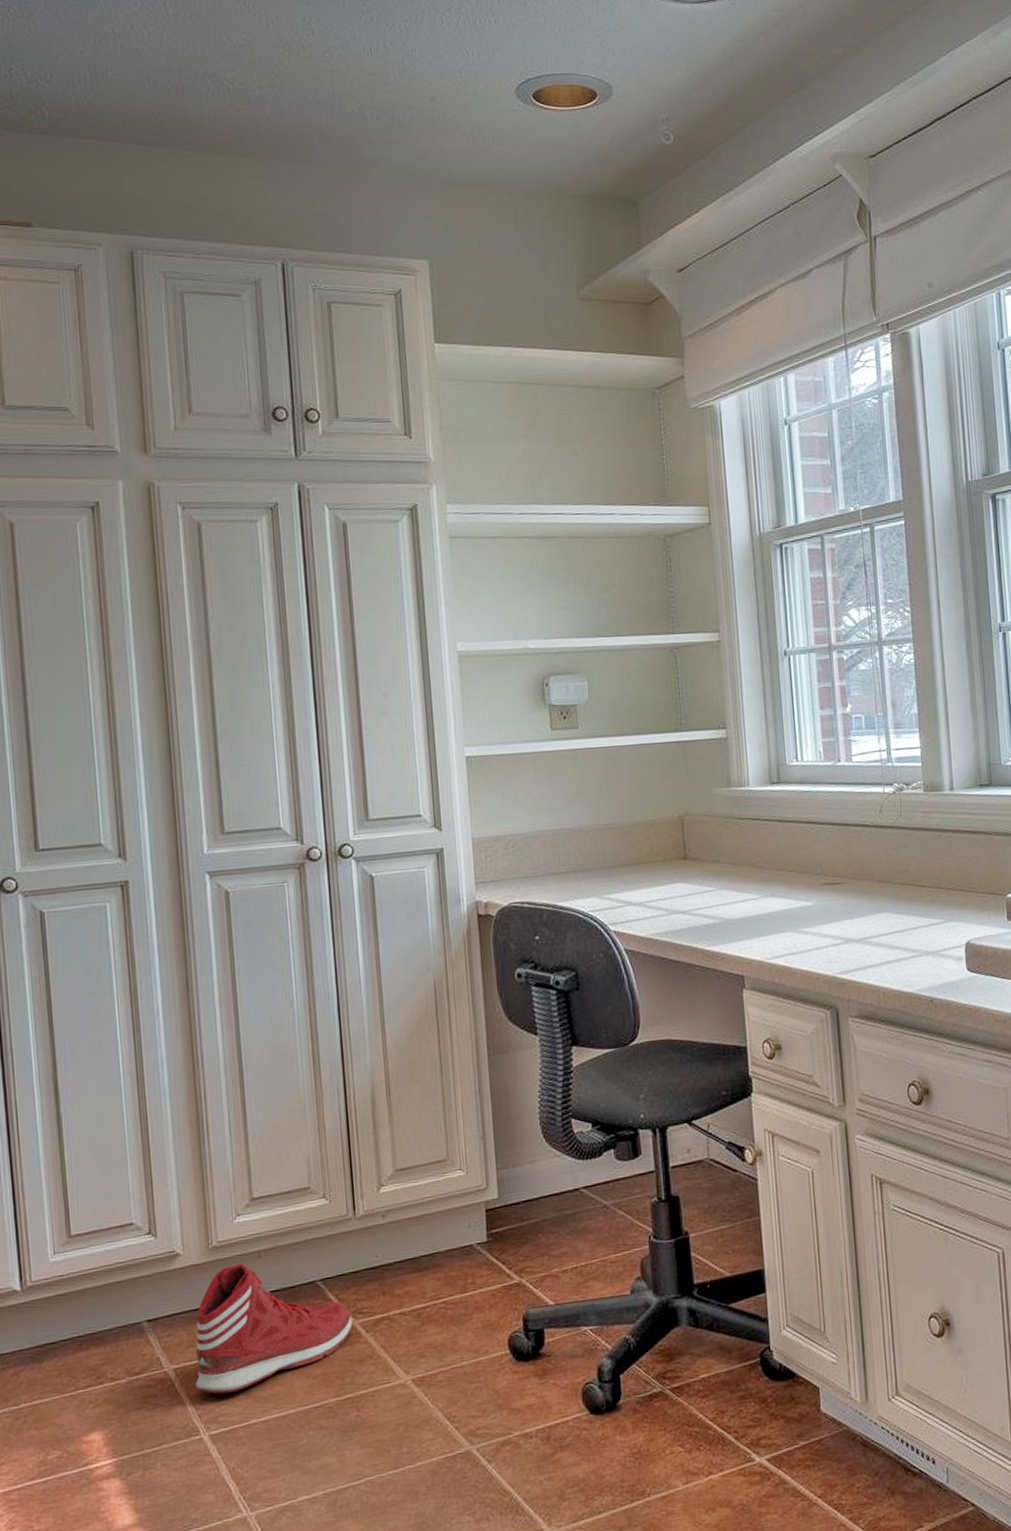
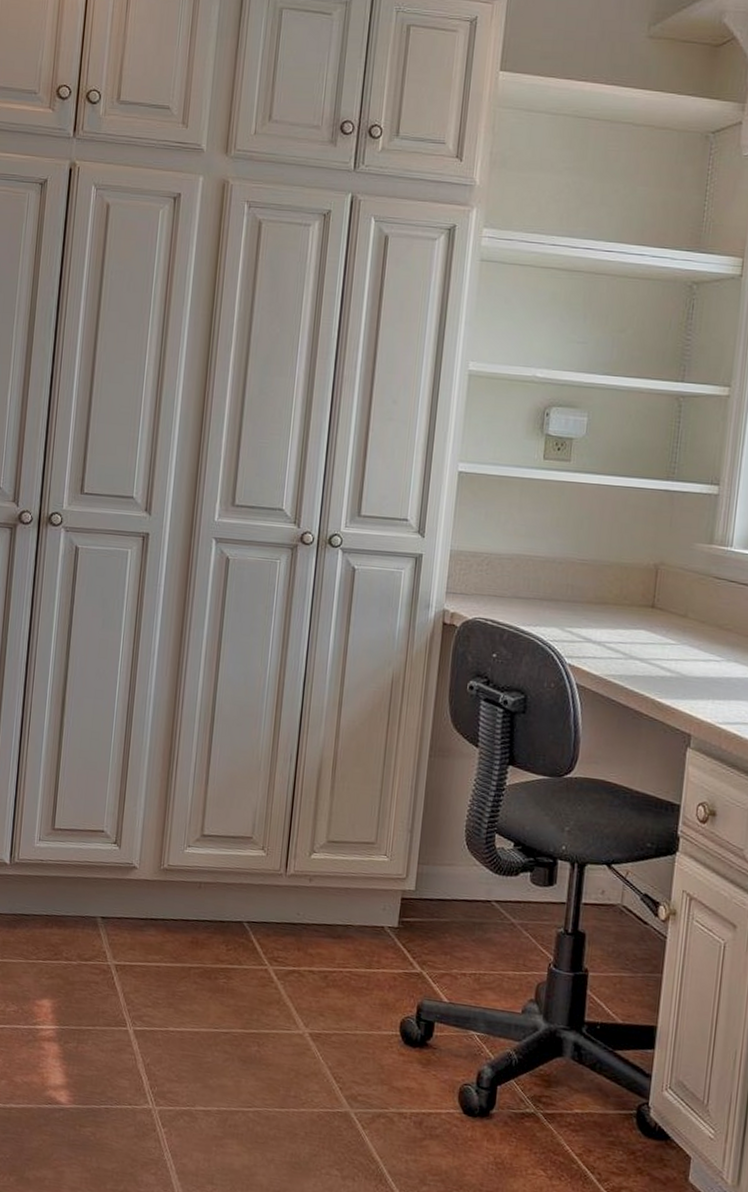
sneaker: present [196,1263,353,1394] -> none [130,888,268,1000]

